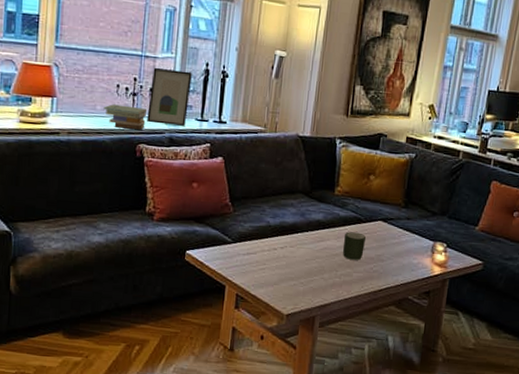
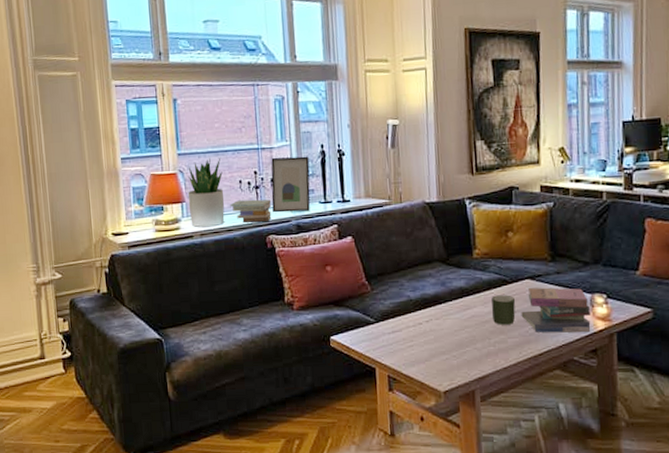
planter: none [59,55,102,127] -> present [187,156,225,228]
books: none [368,229,431,276] -> present [521,287,591,333]

